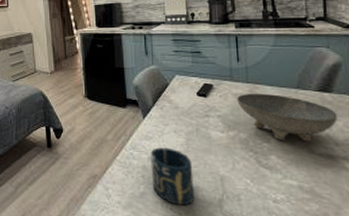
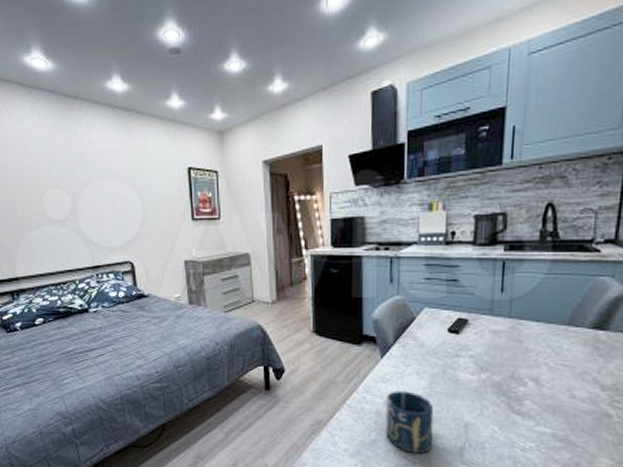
bowl: present [237,93,337,142] -> none [495,329,609,386]

